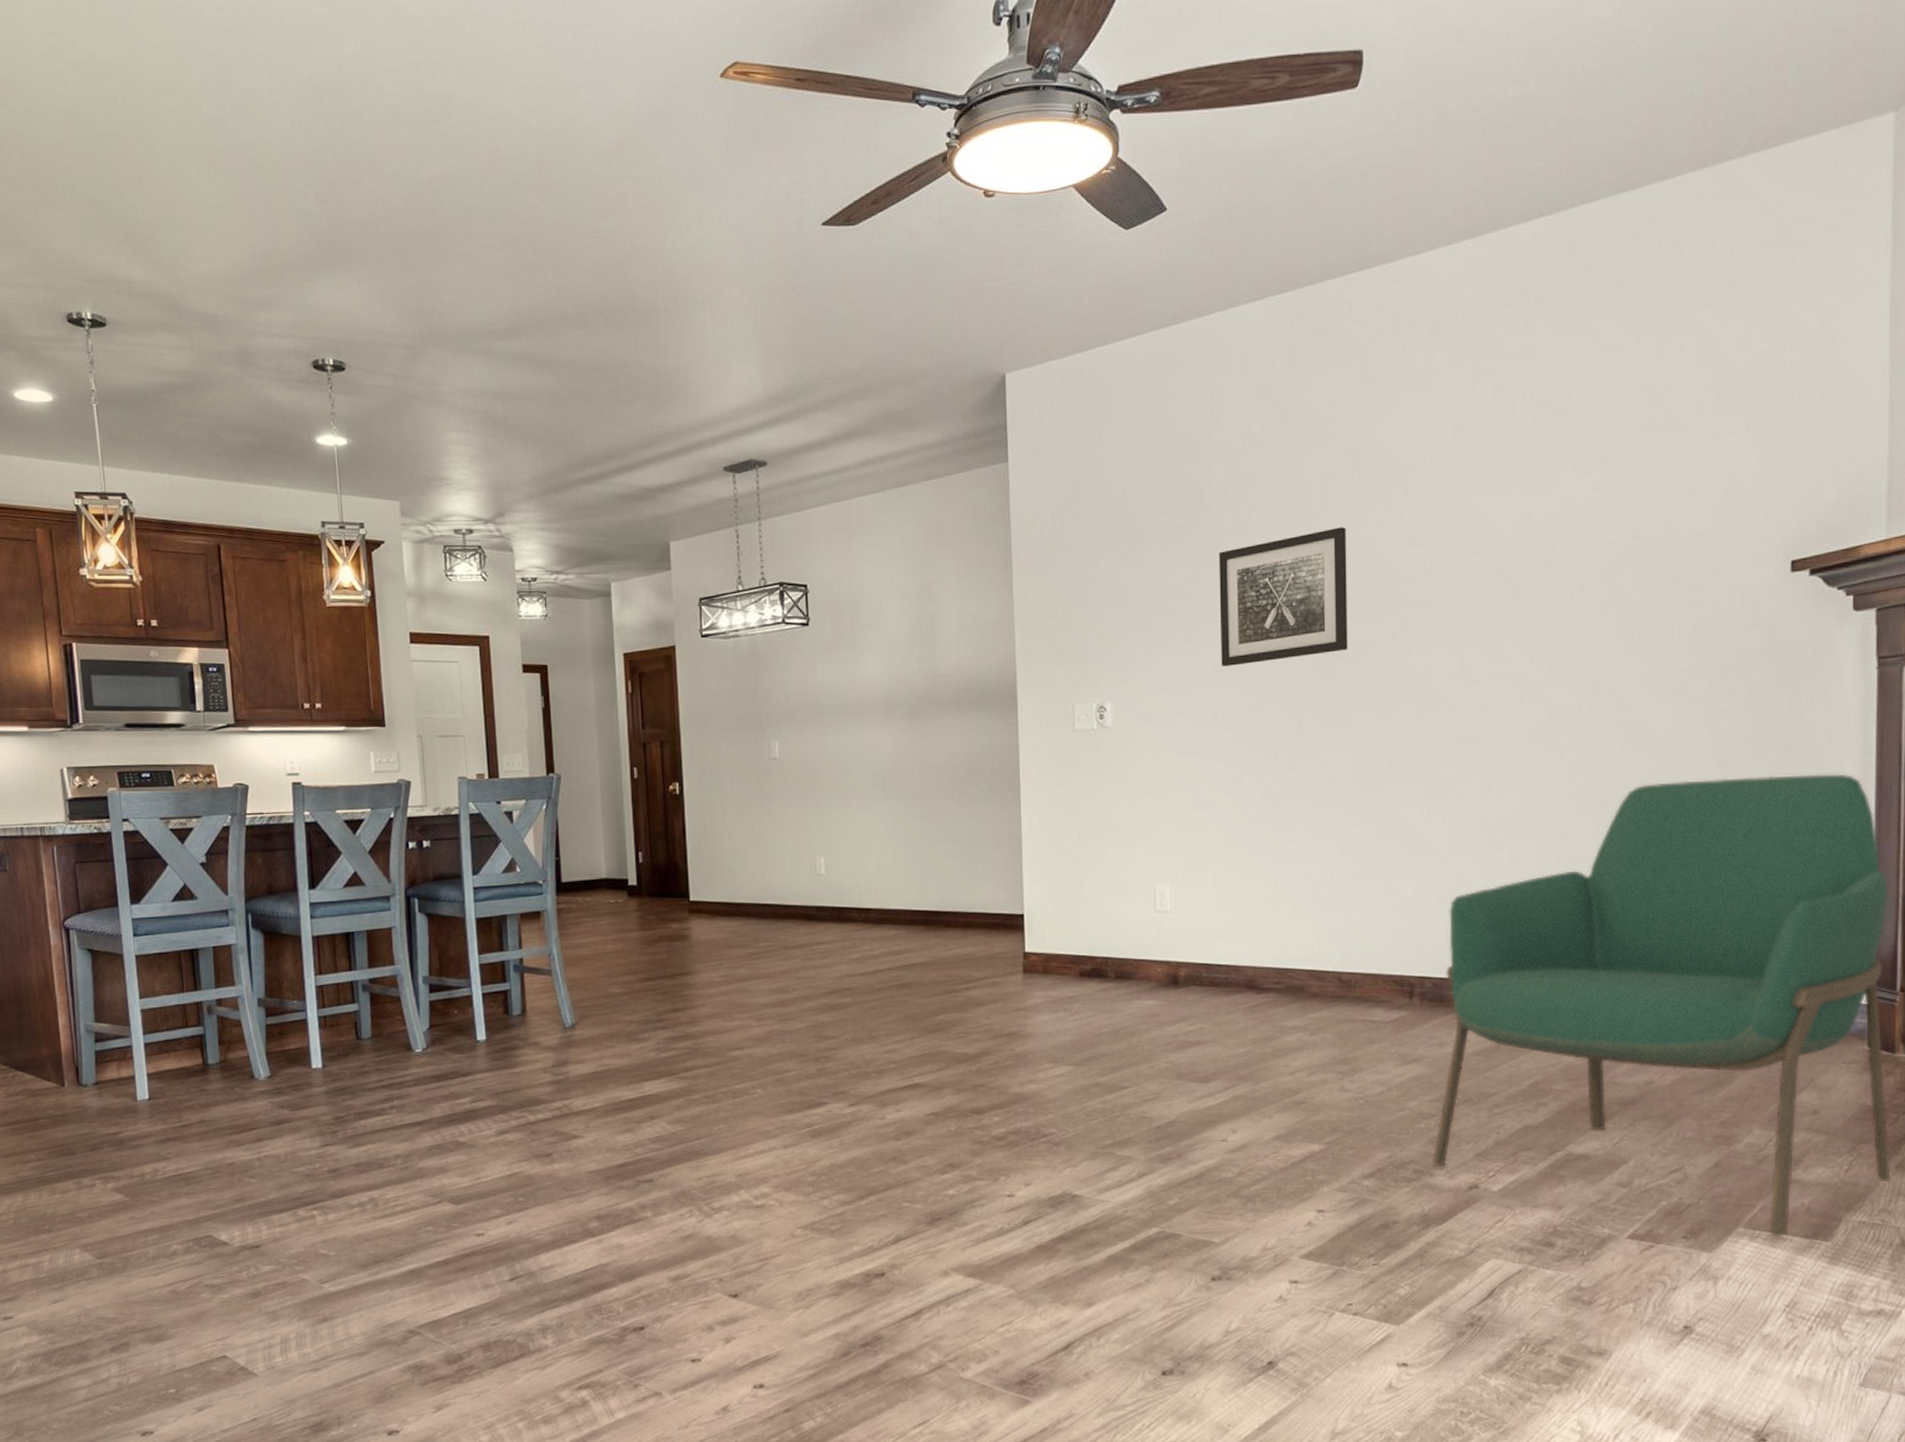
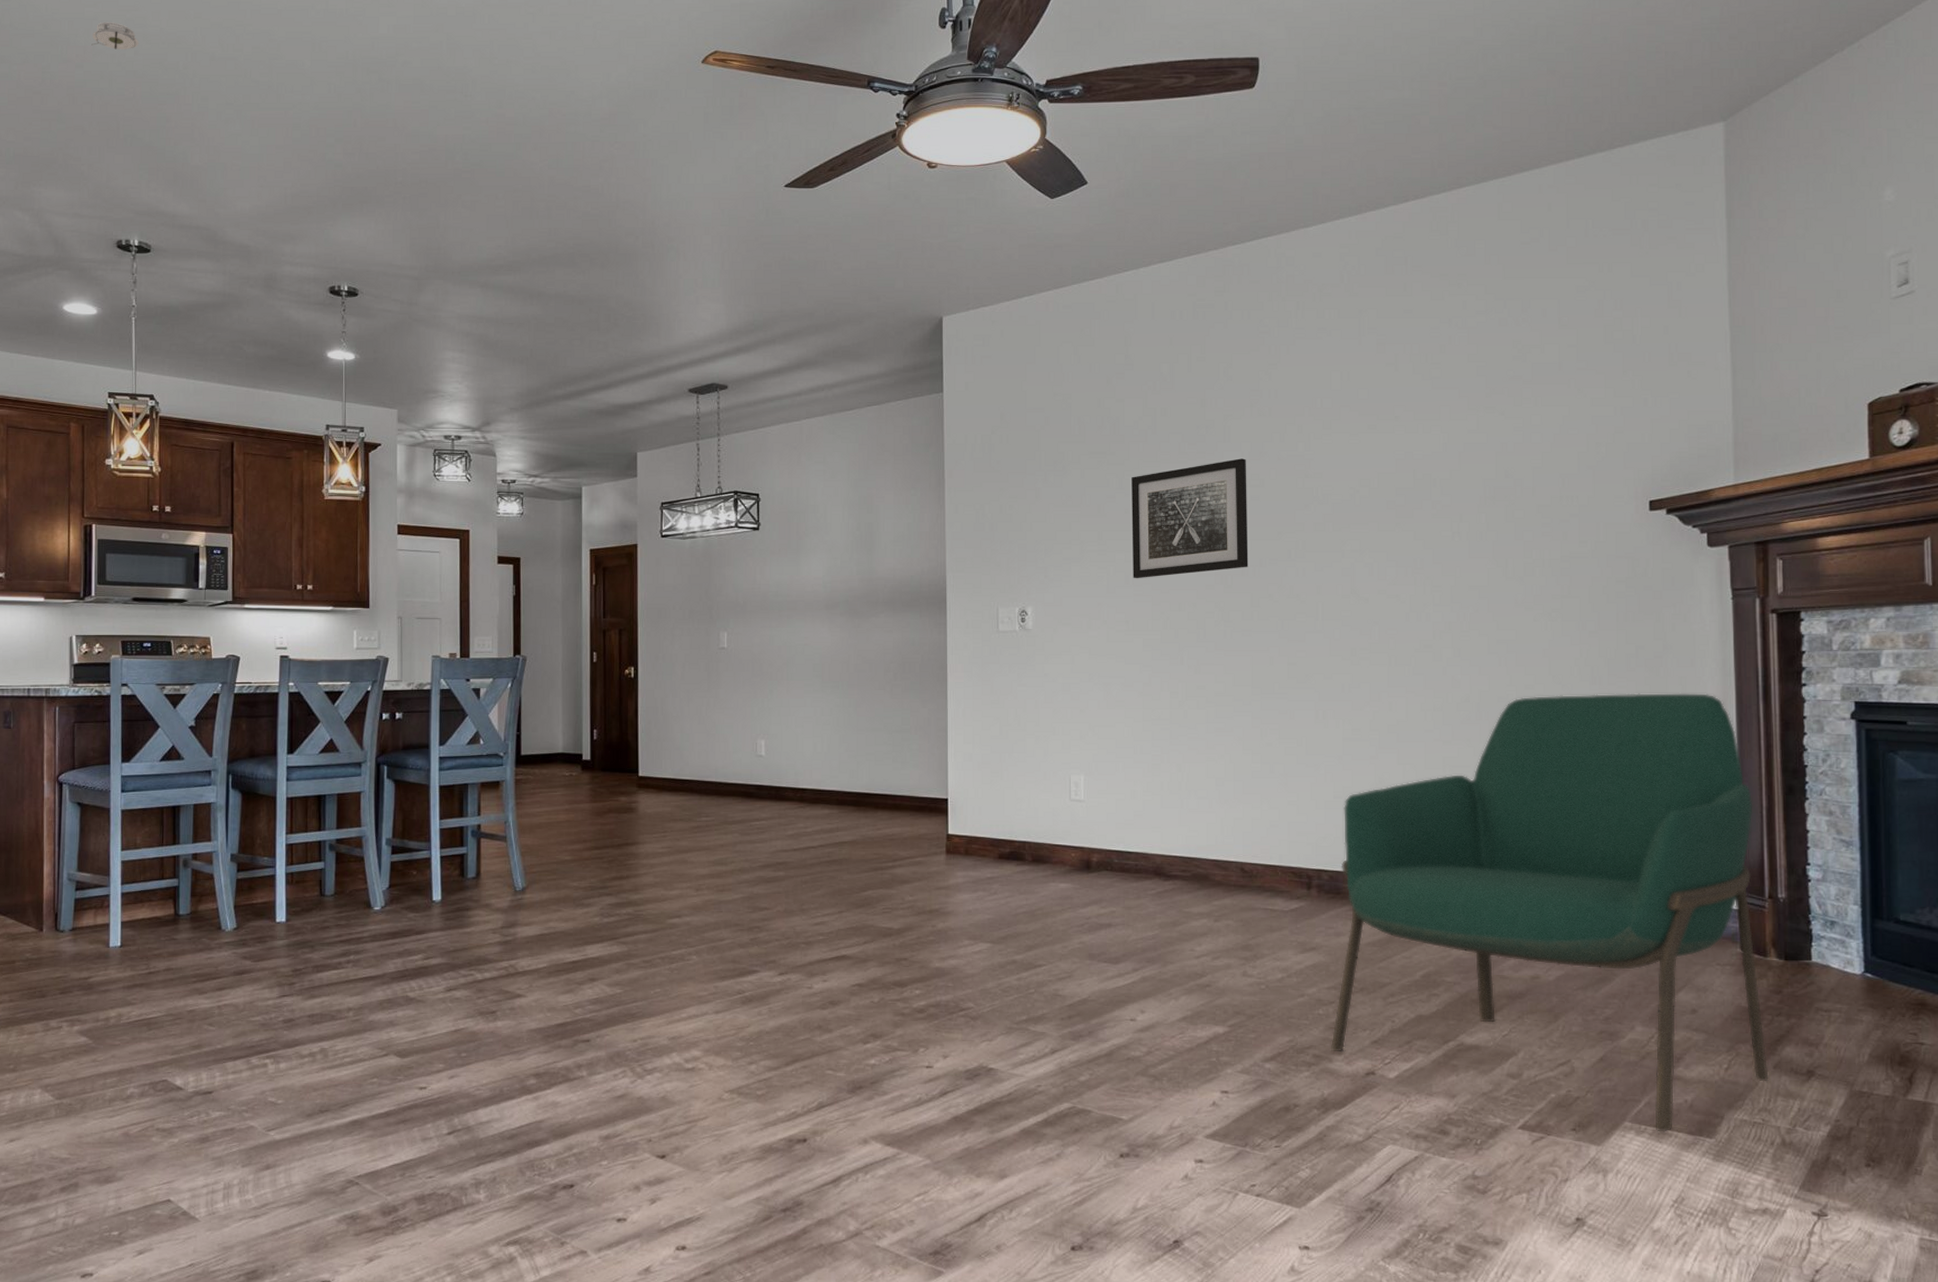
smoke detector: none [13,47,69,82] -> present [91,21,140,49]

